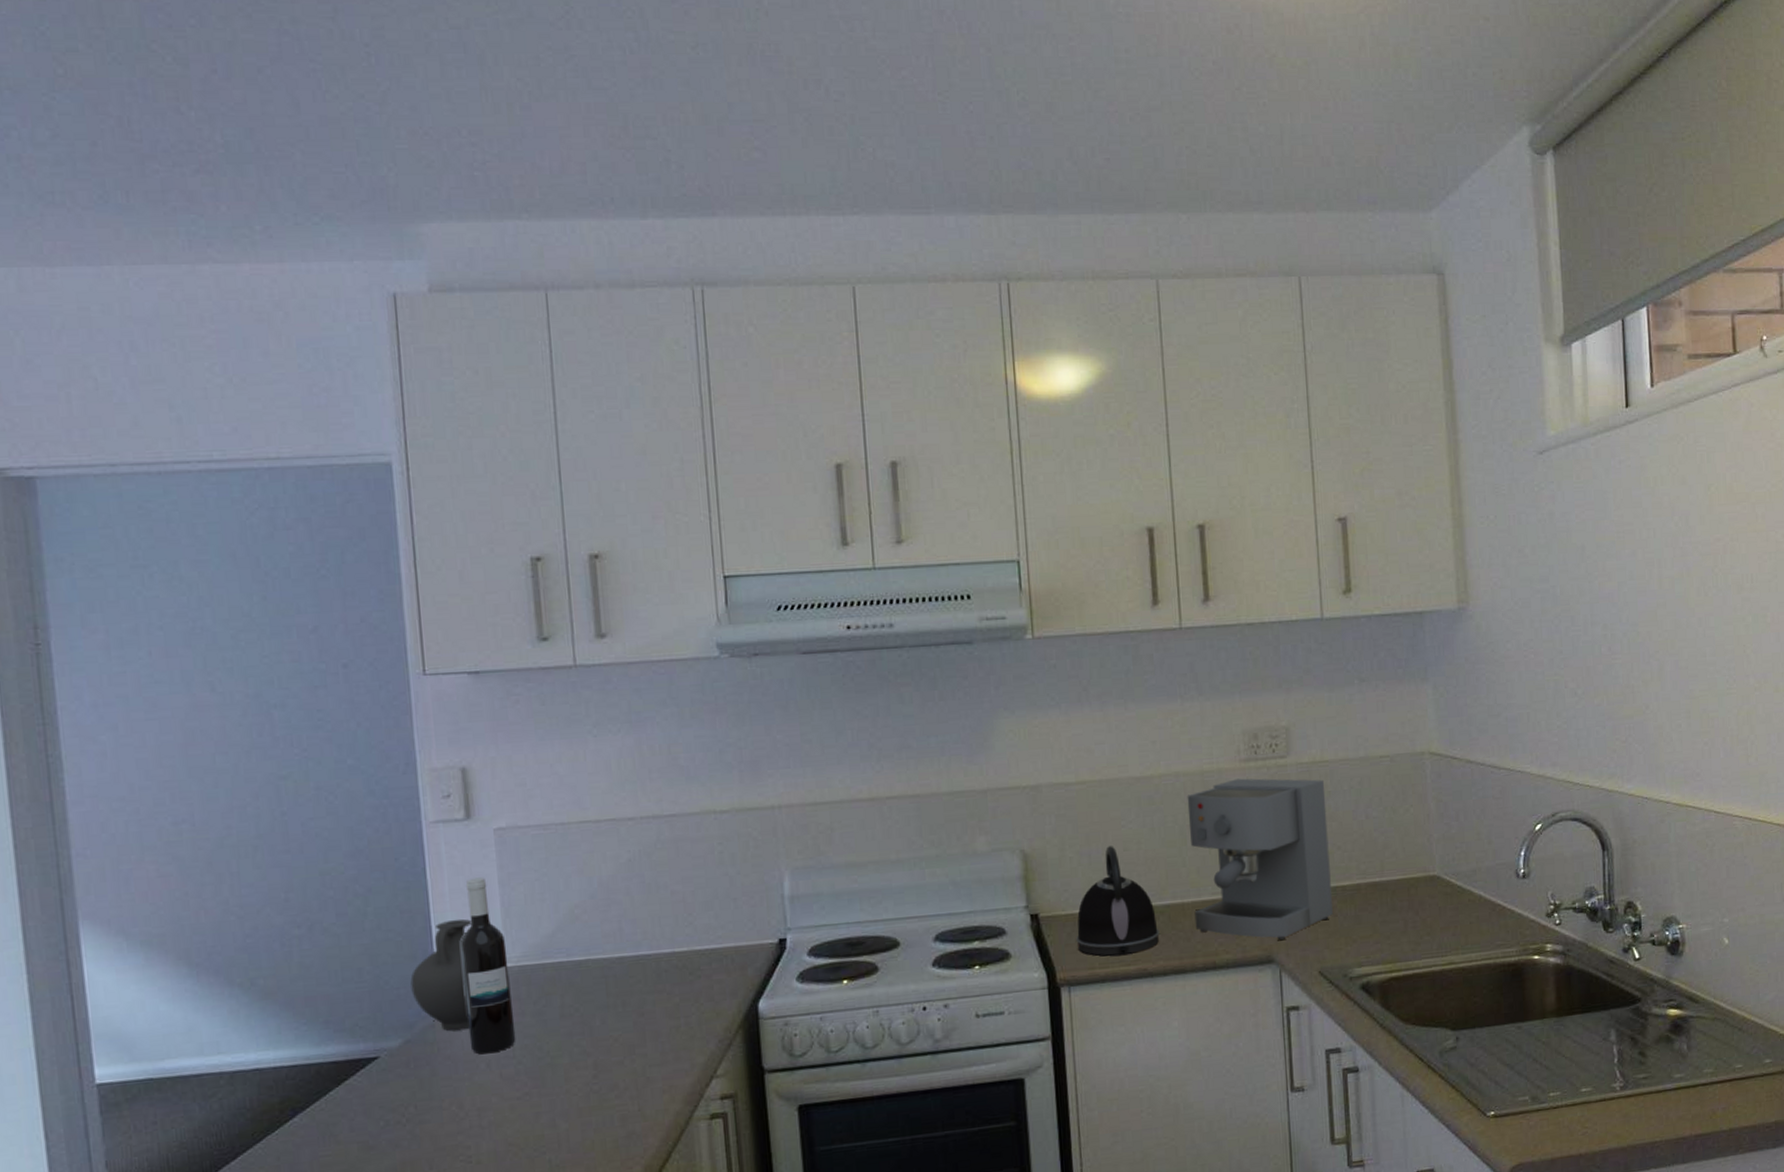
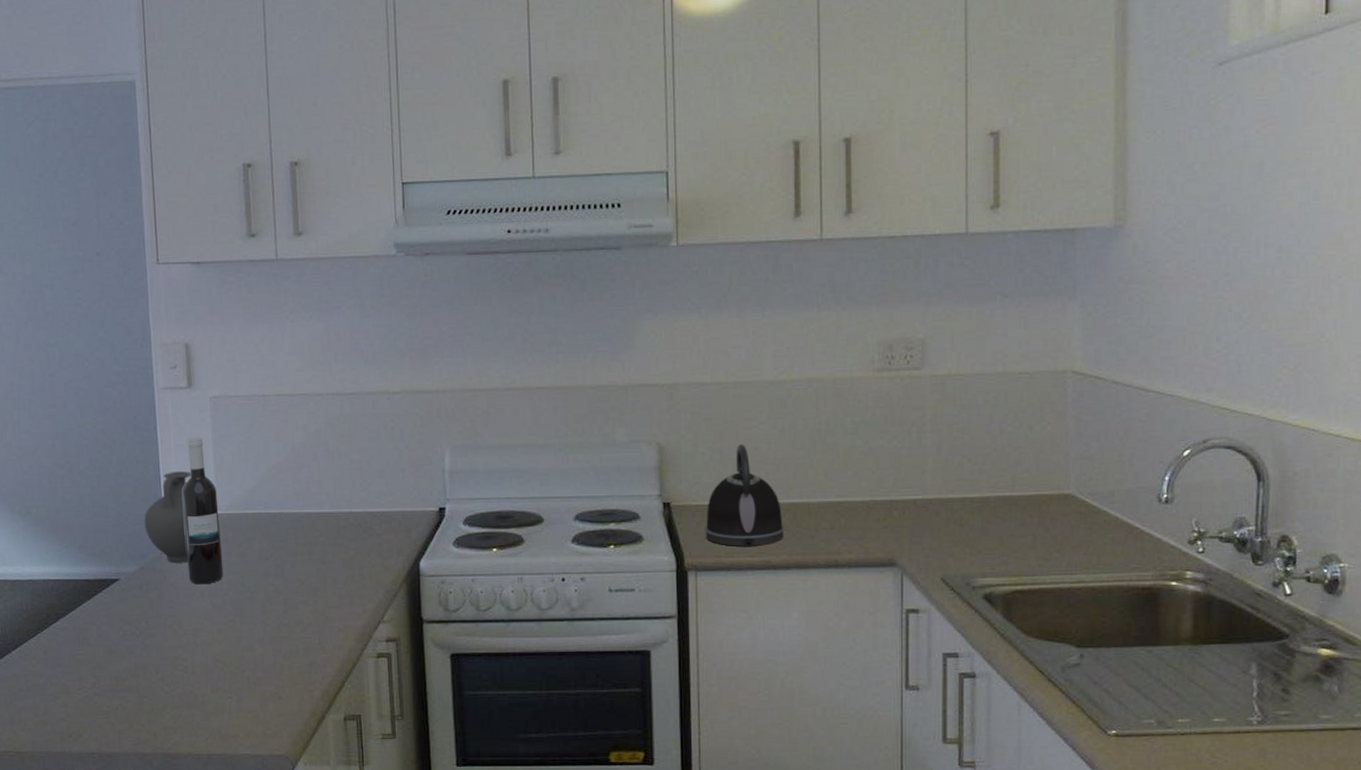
coffee maker: present [1187,778,1333,941] -> none [818,387,959,546]

